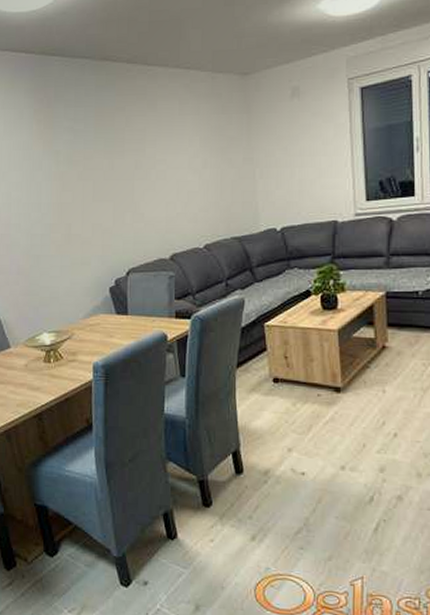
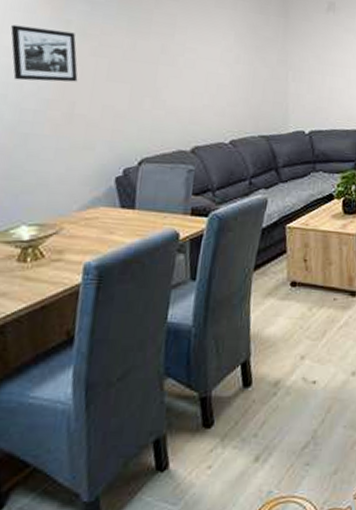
picture frame: none [16,162,71,210] -> present [10,24,78,82]

